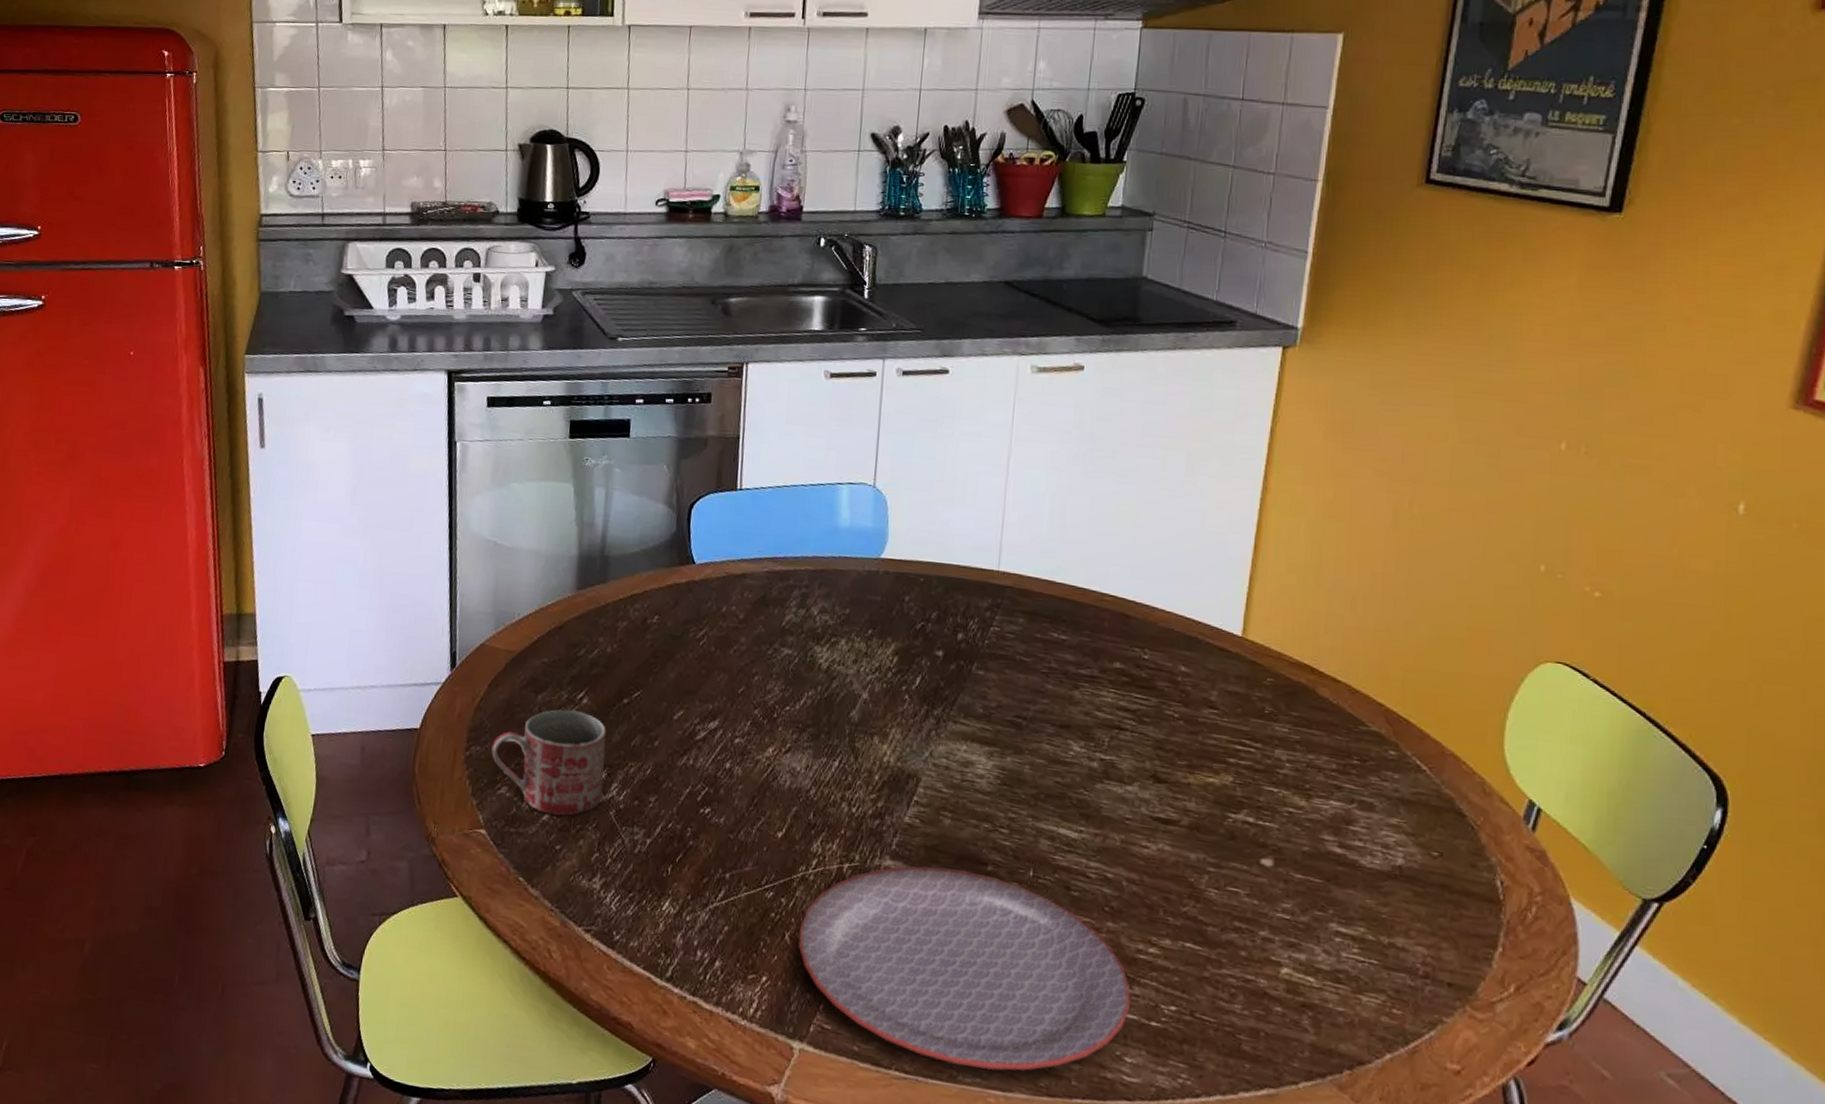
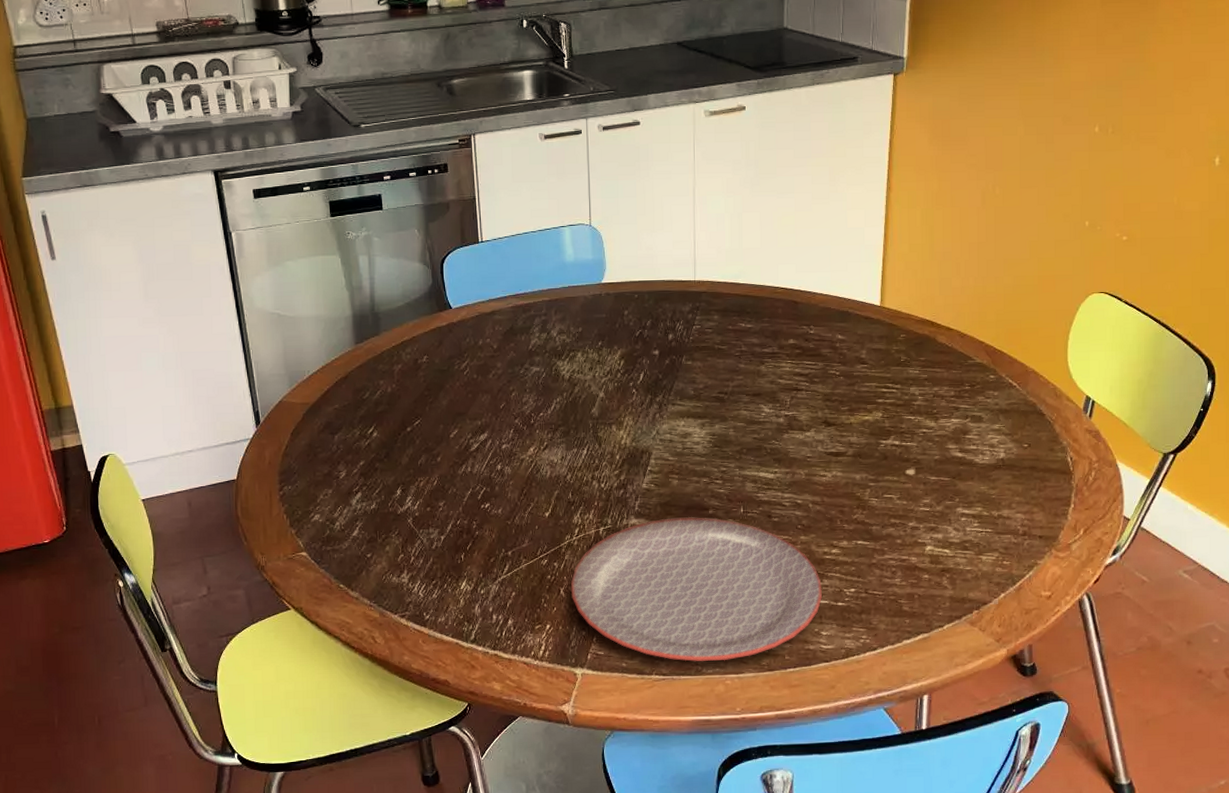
mug: present [491,709,607,816] -> none [301,443,401,531]

